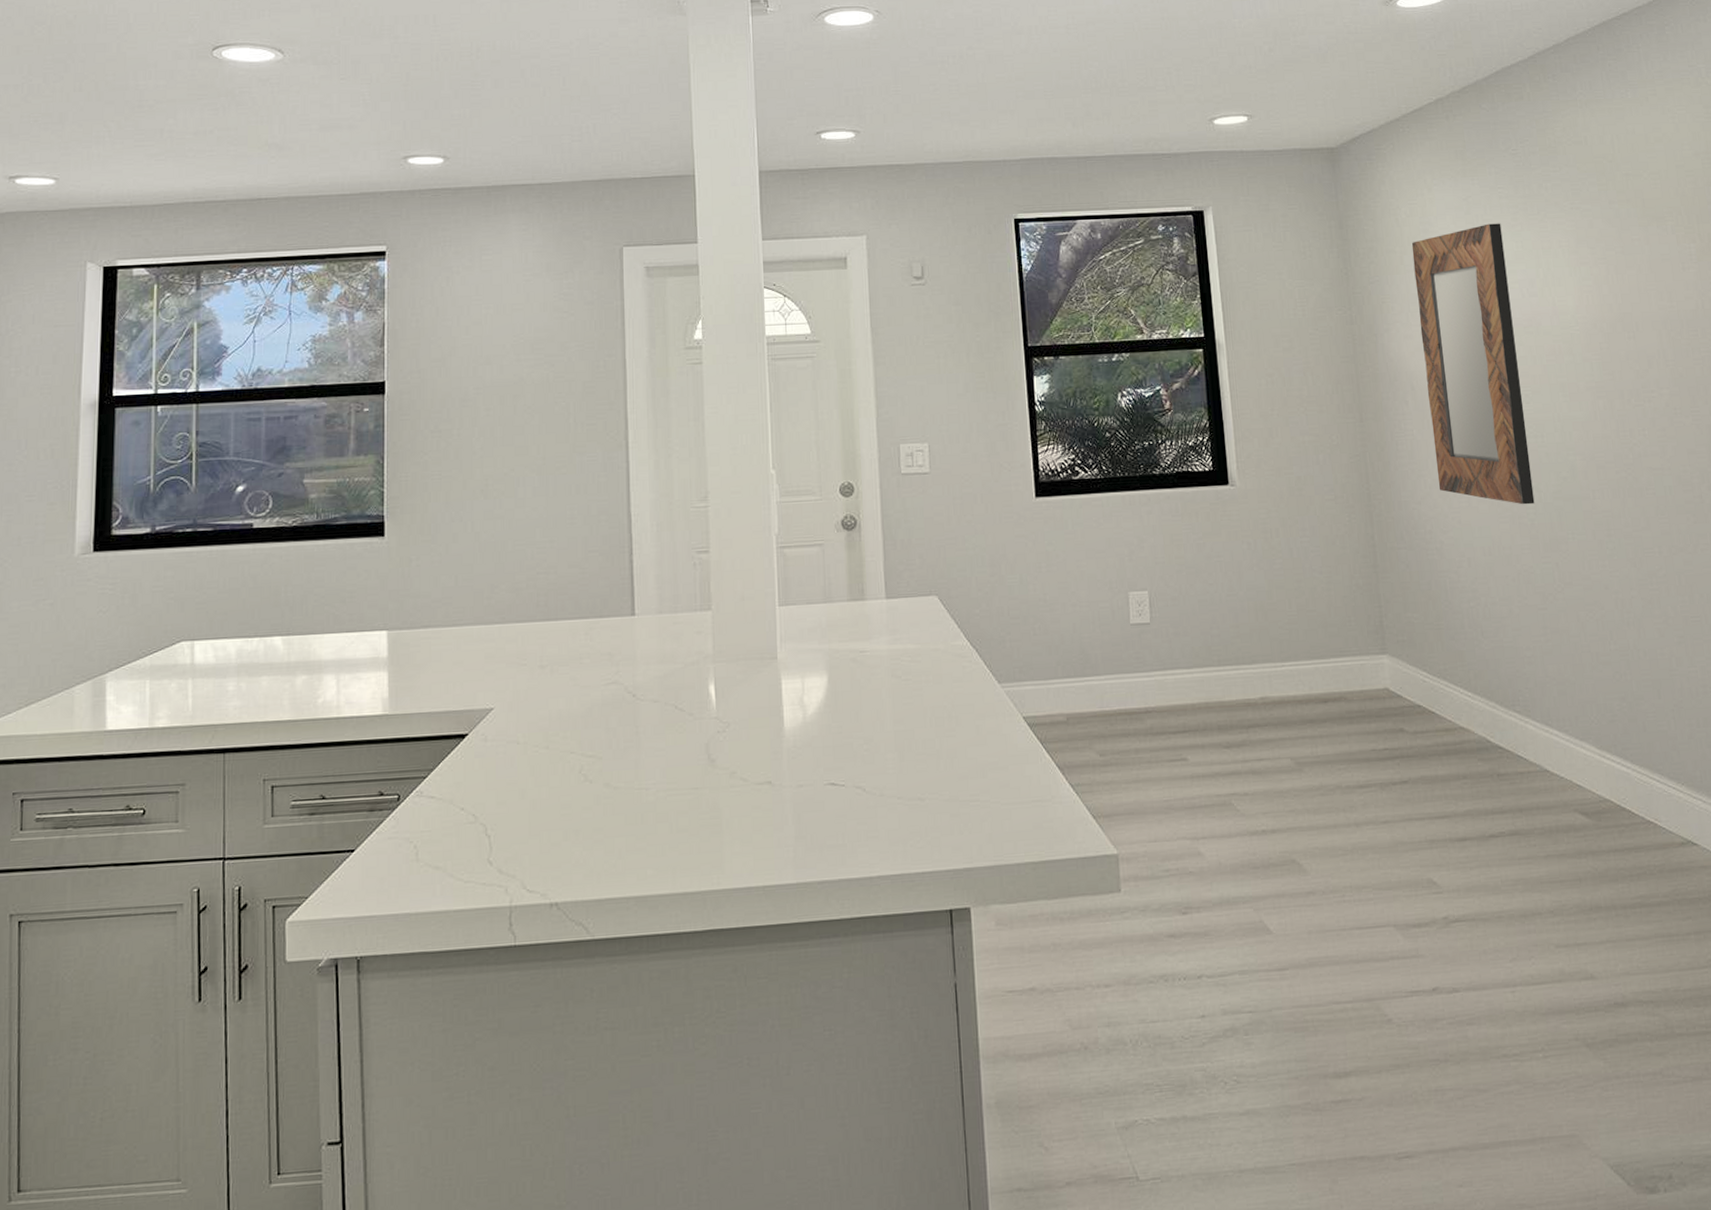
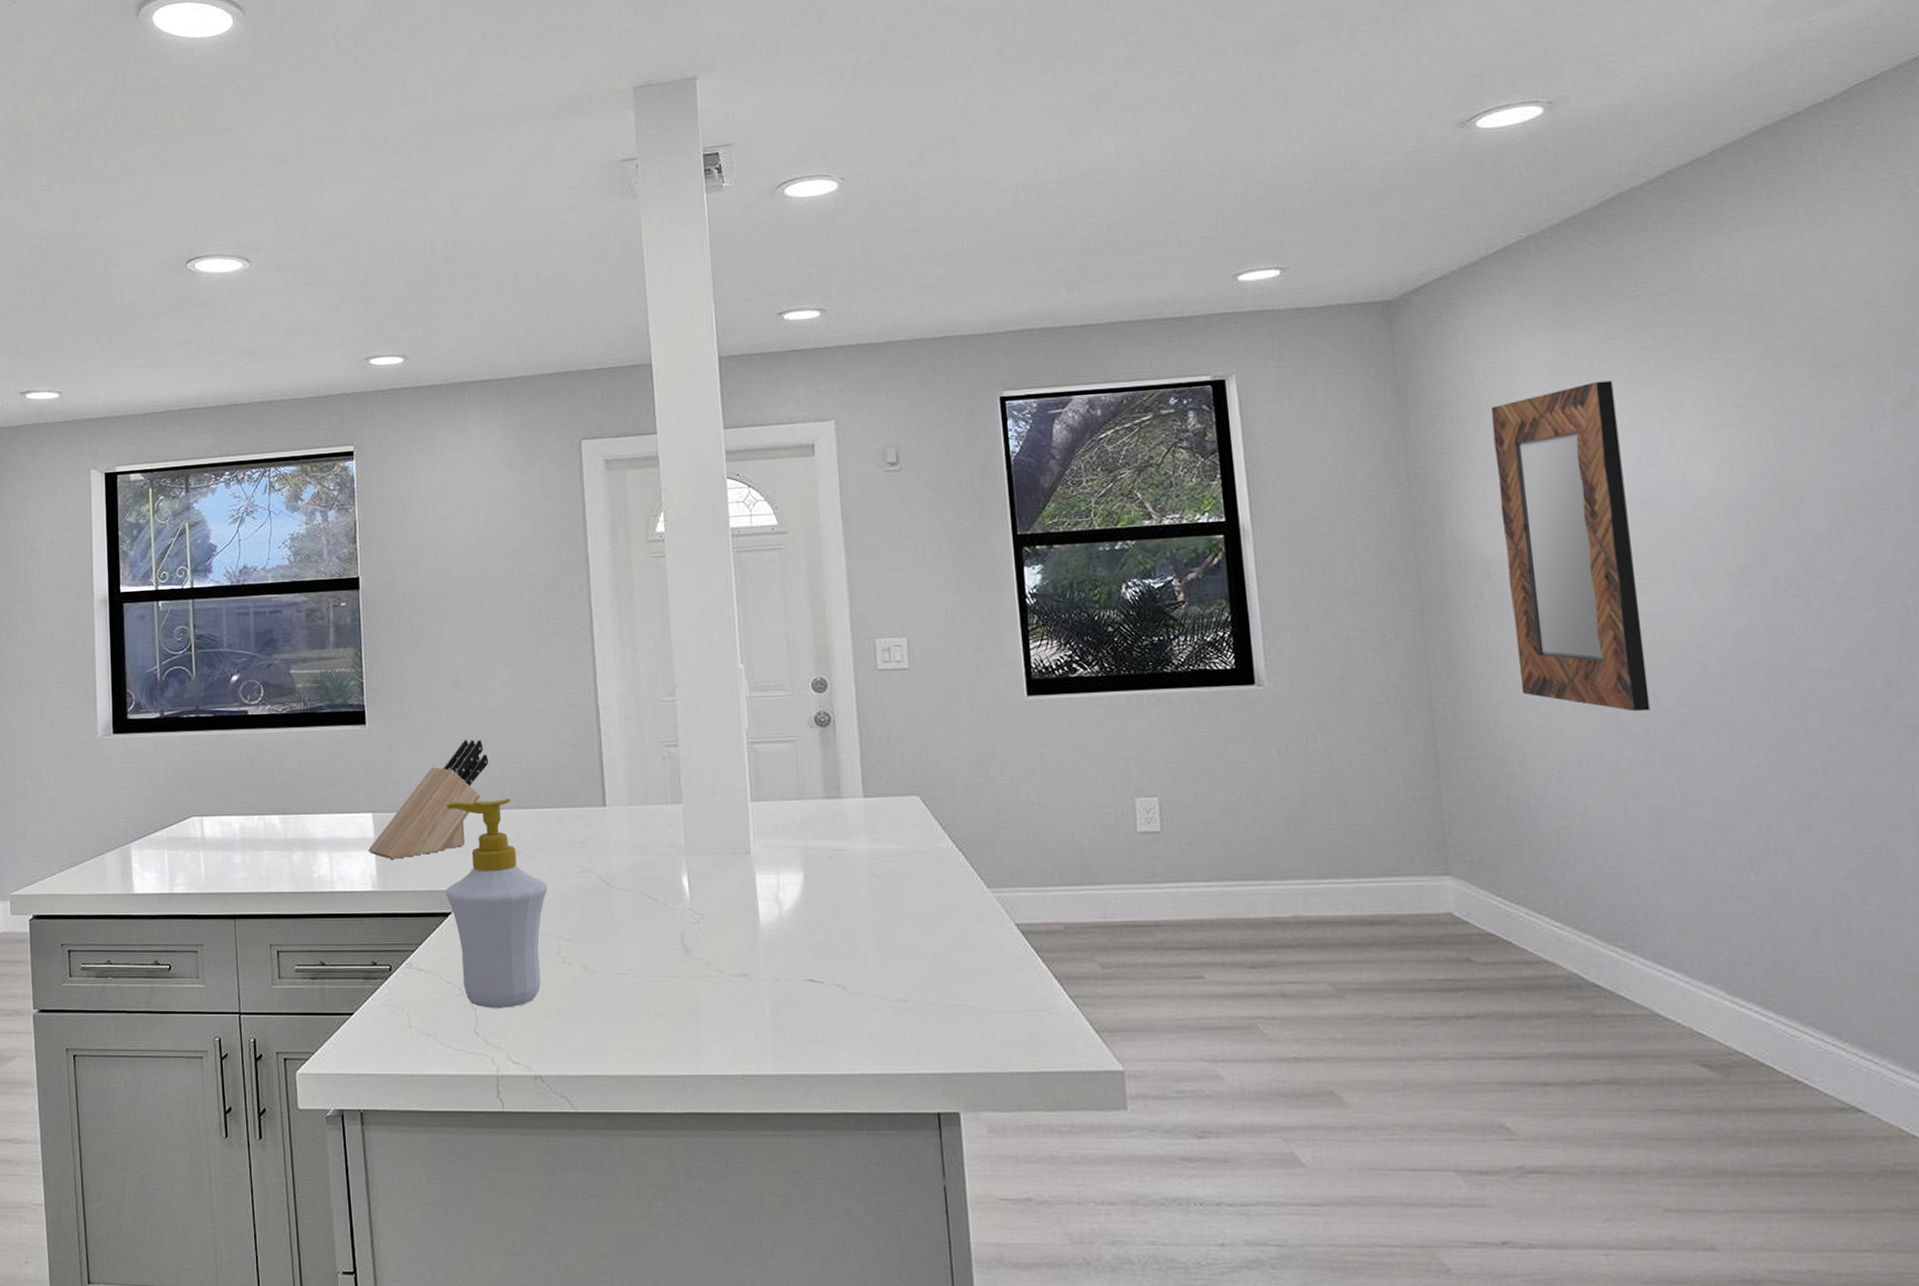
knife block: none [380,550,515,680] -> present [368,739,489,859]
soap bottle: none [462,610,571,835] -> present [445,798,547,1008]

